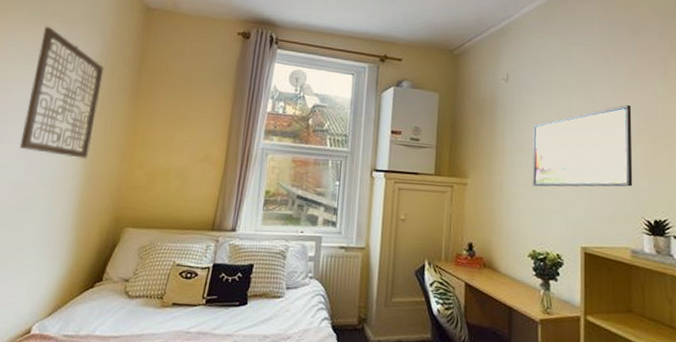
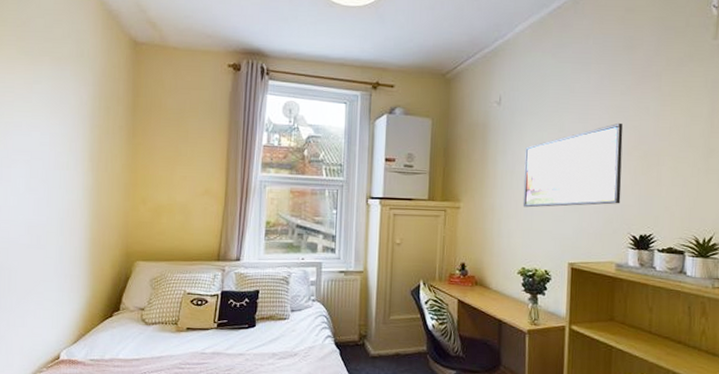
wall art: present [19,26,104,159] -> none [26,66,99,198]

